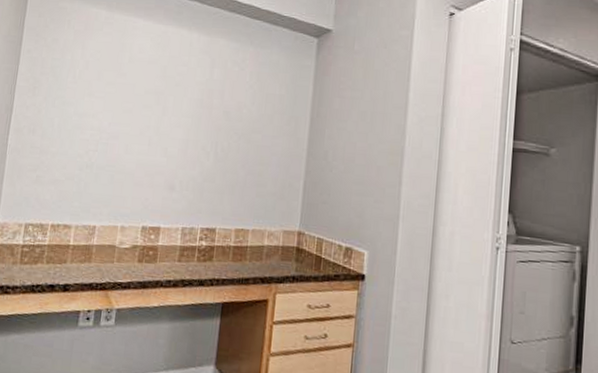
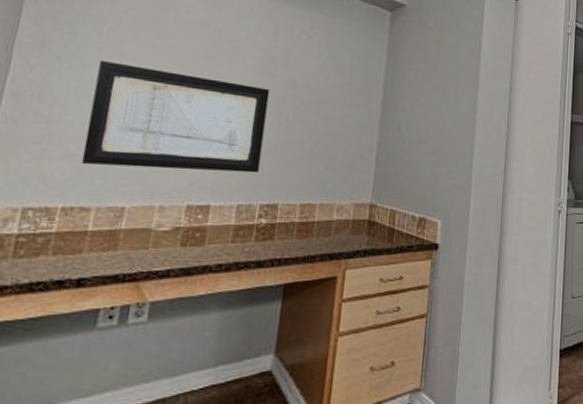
wall art: none [64,99,208,199] -> present [81,61,270,173]

